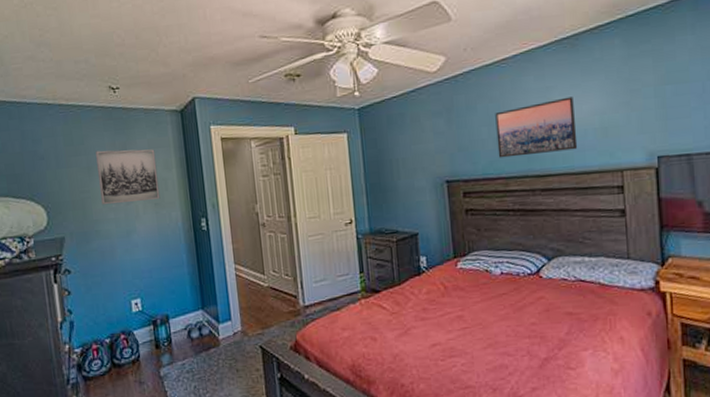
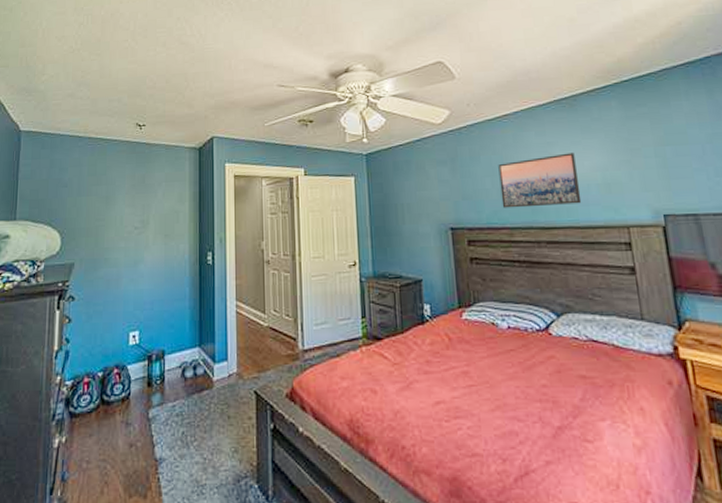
wall art: present [96,149,160,205] -> none [115,181,171,234]

